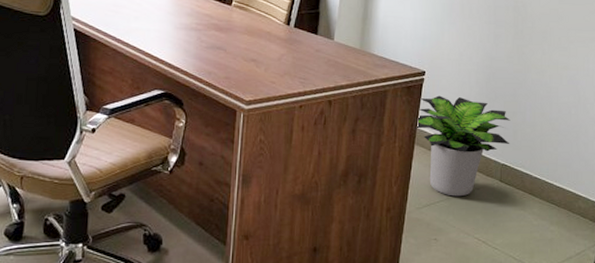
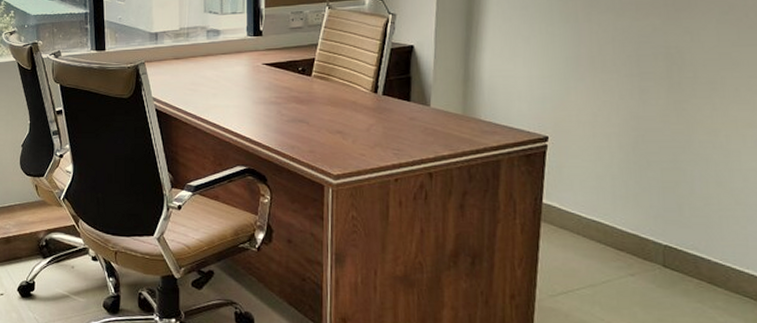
potted plant: present [415,95,510,197] -> none [540,164,674,284]

